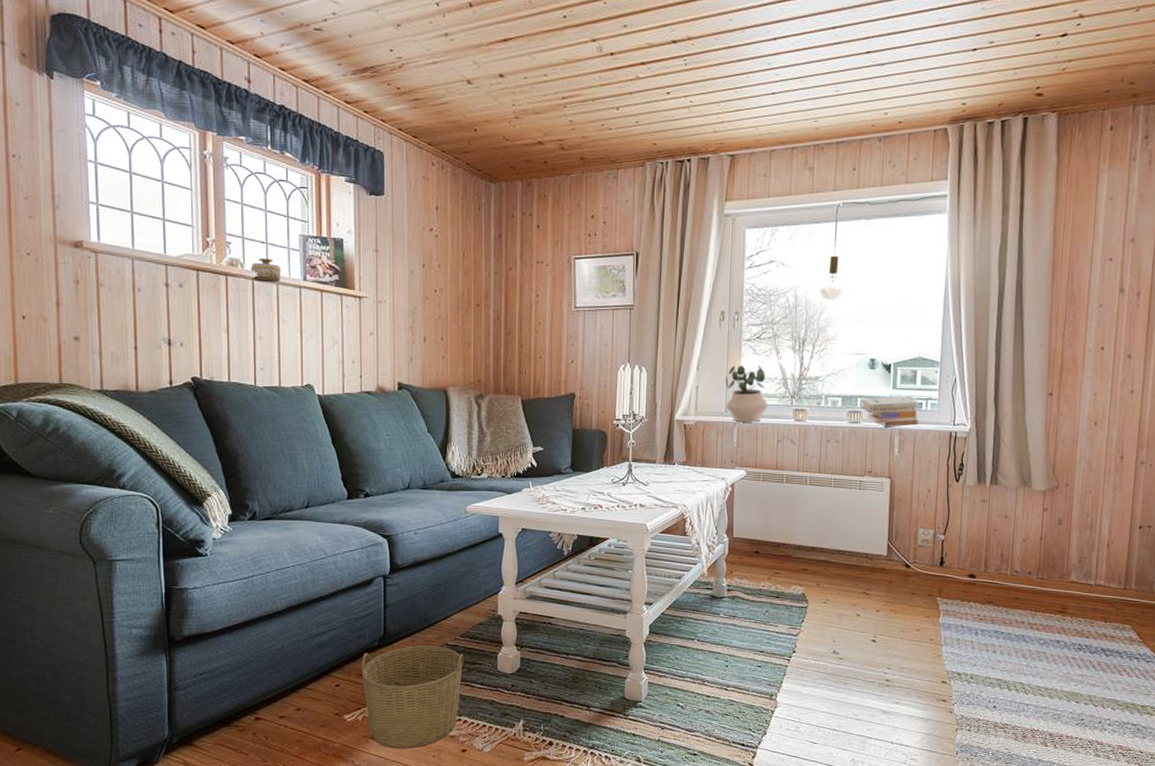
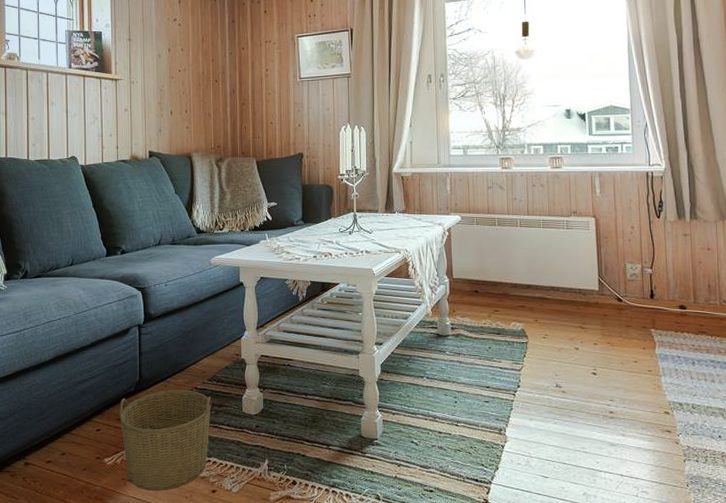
decorative jar: present [251,257,282,283] -> none [26,51,51,72]
potted plant: present [725,364,769,422] -> none [436,119,477,172]
books: present [860,396,918,428] -> none [560,142,616,171]

